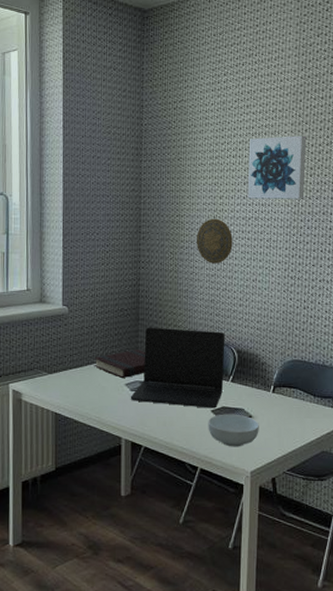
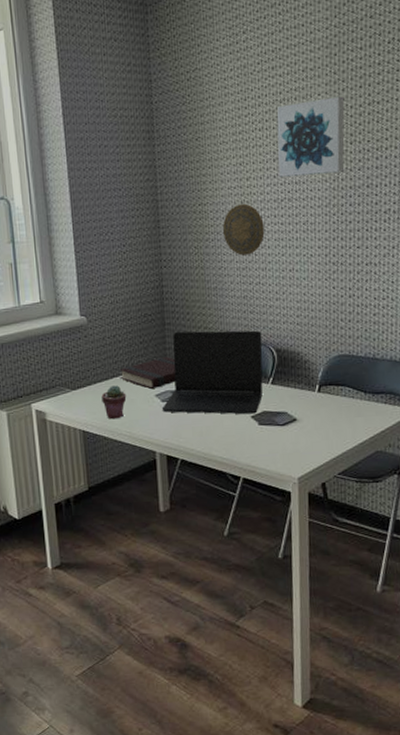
potted succulent: none [75,372,99,404] -> present [101,385,127,420]
cereal bowl: present [208,414,259,447] -> none [248,418,305,454]

